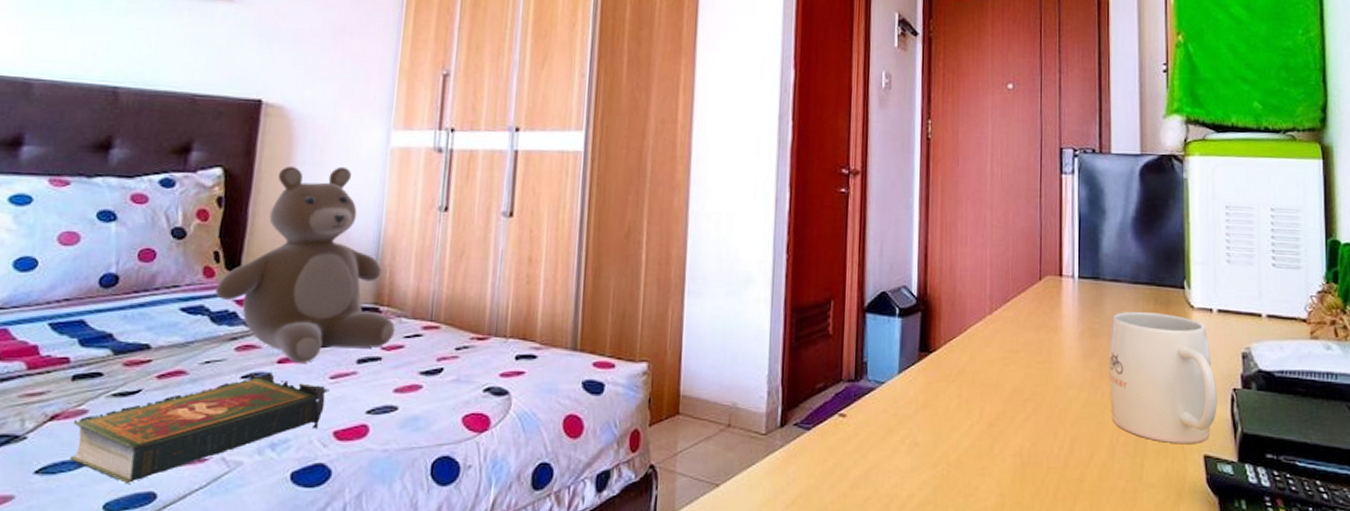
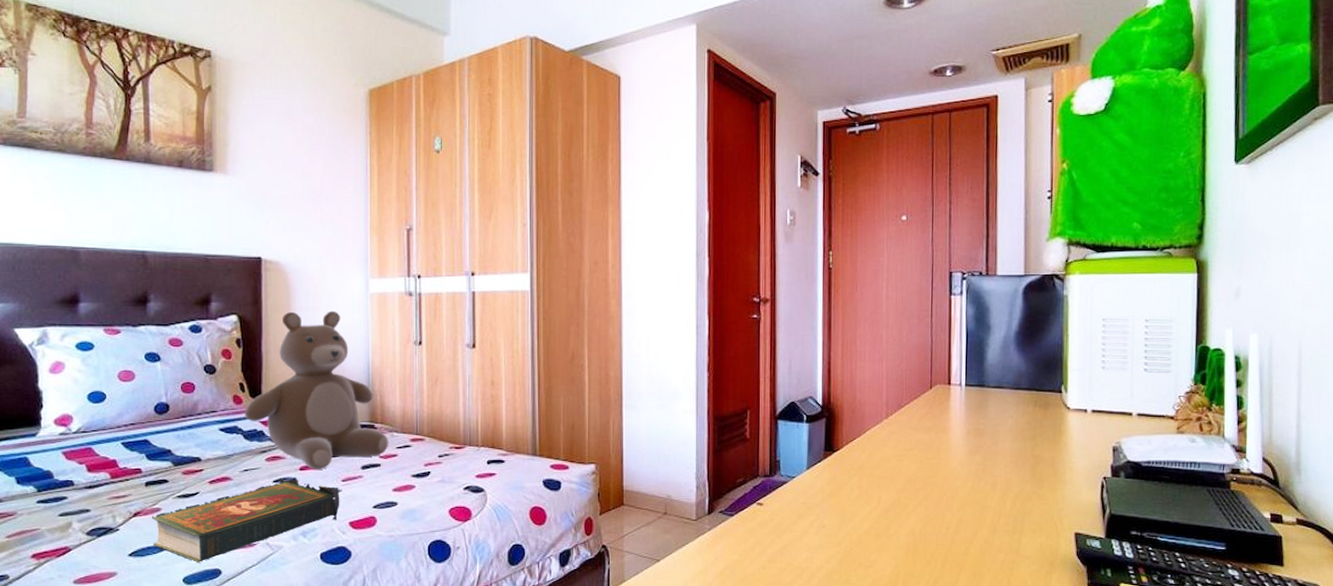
mug: present [1108,311,1217,443] -> none [991,413,1089,523]

